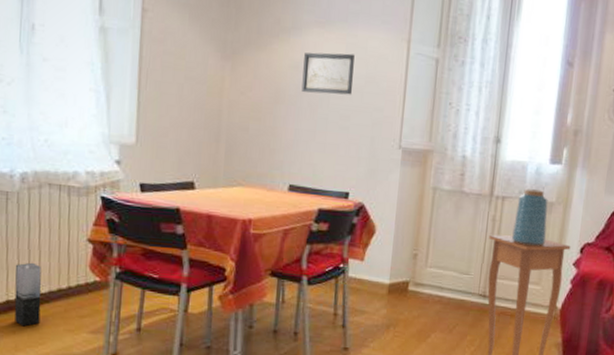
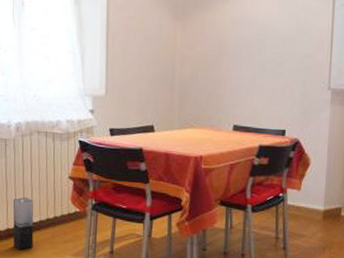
wall art: present [301,52,355,95] -> none [242,8,287,45]

